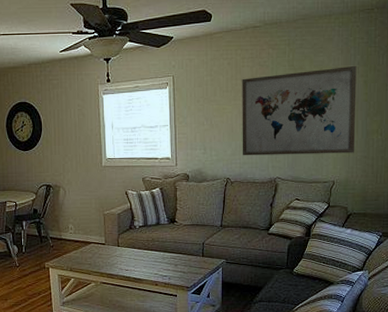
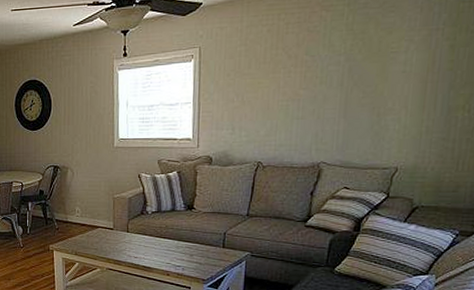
wall art: present [242,65,357,156] -> none [278,26,441,137]

